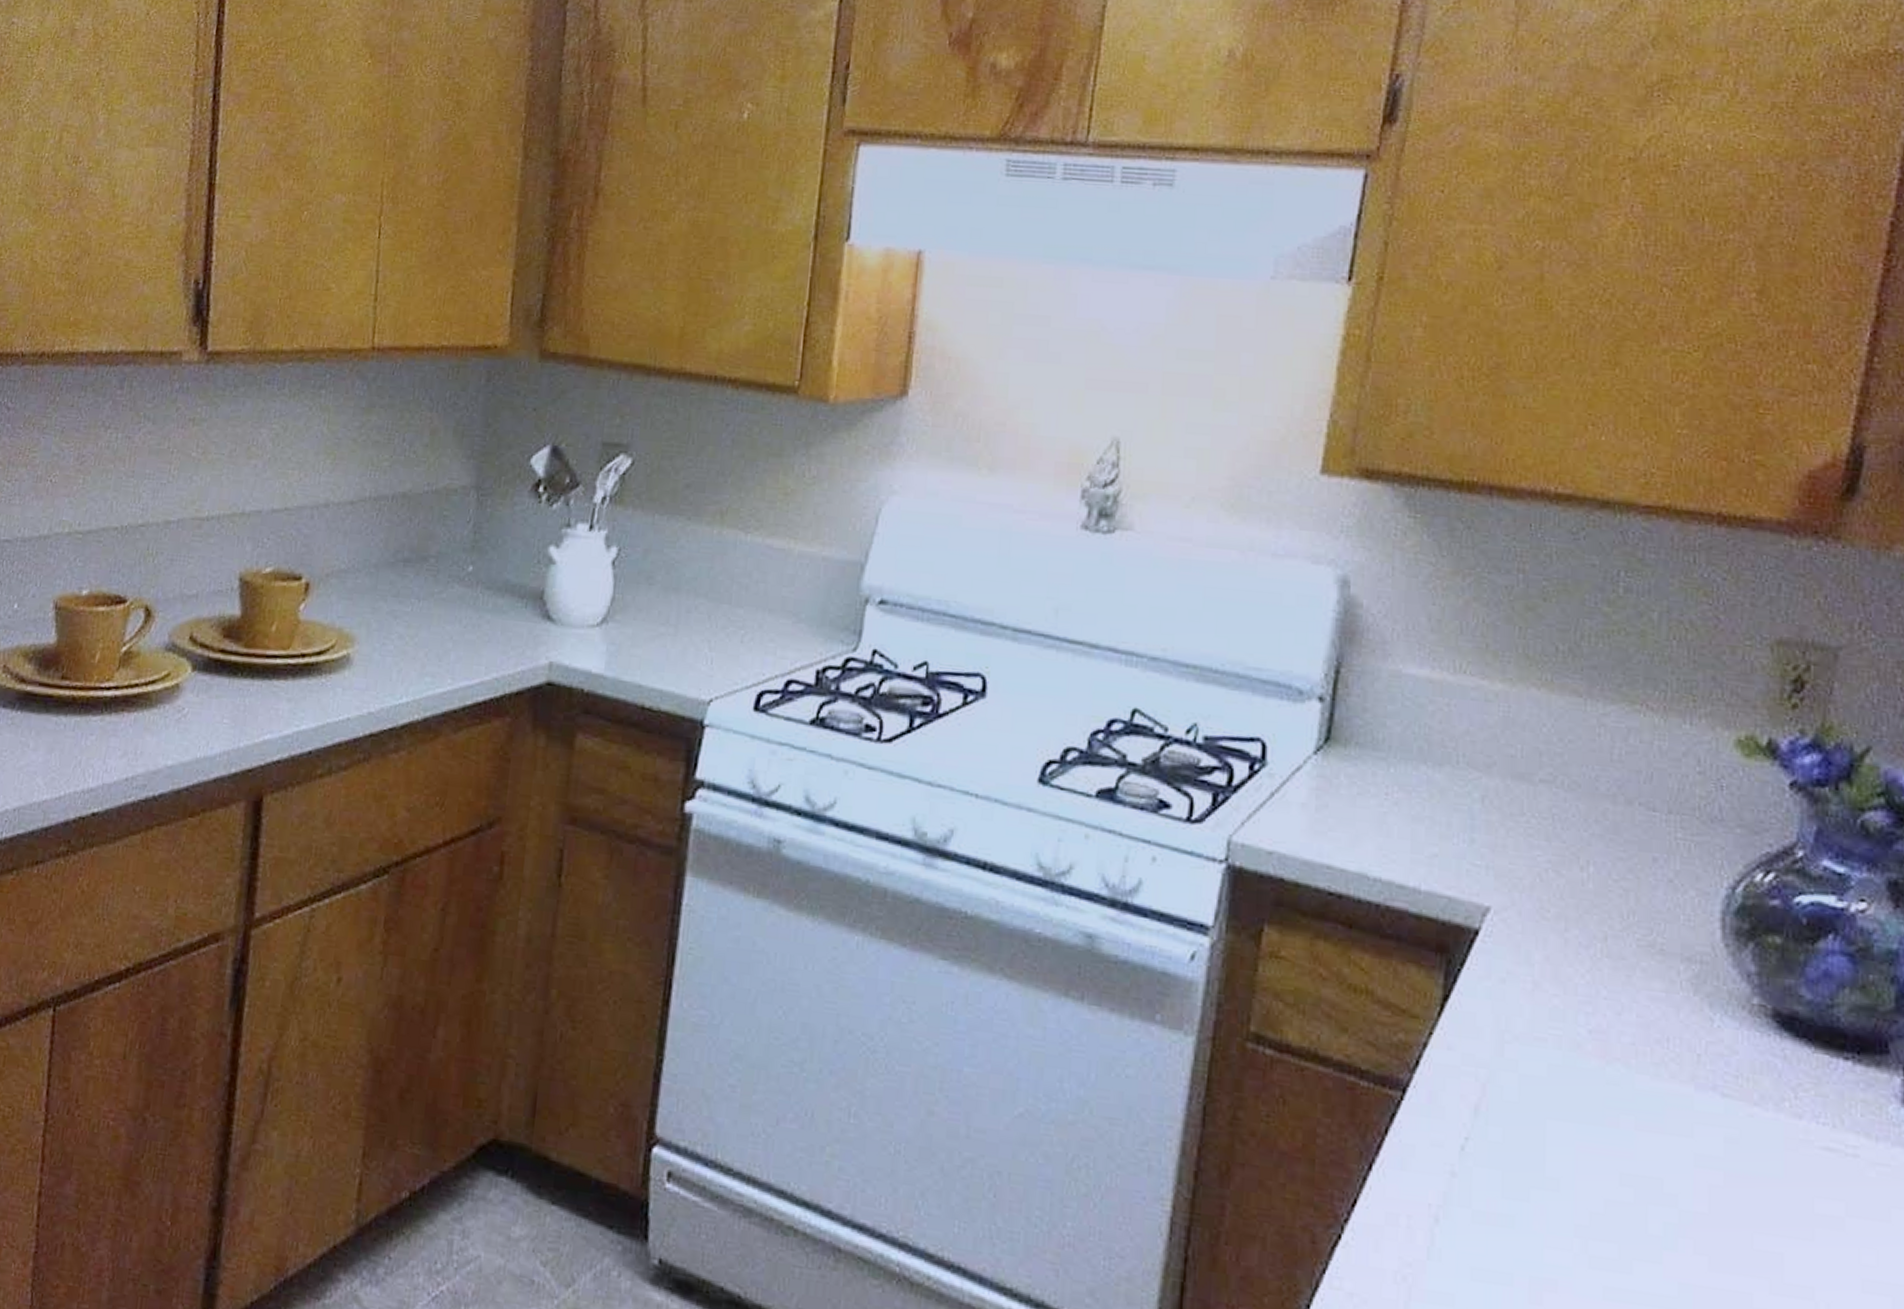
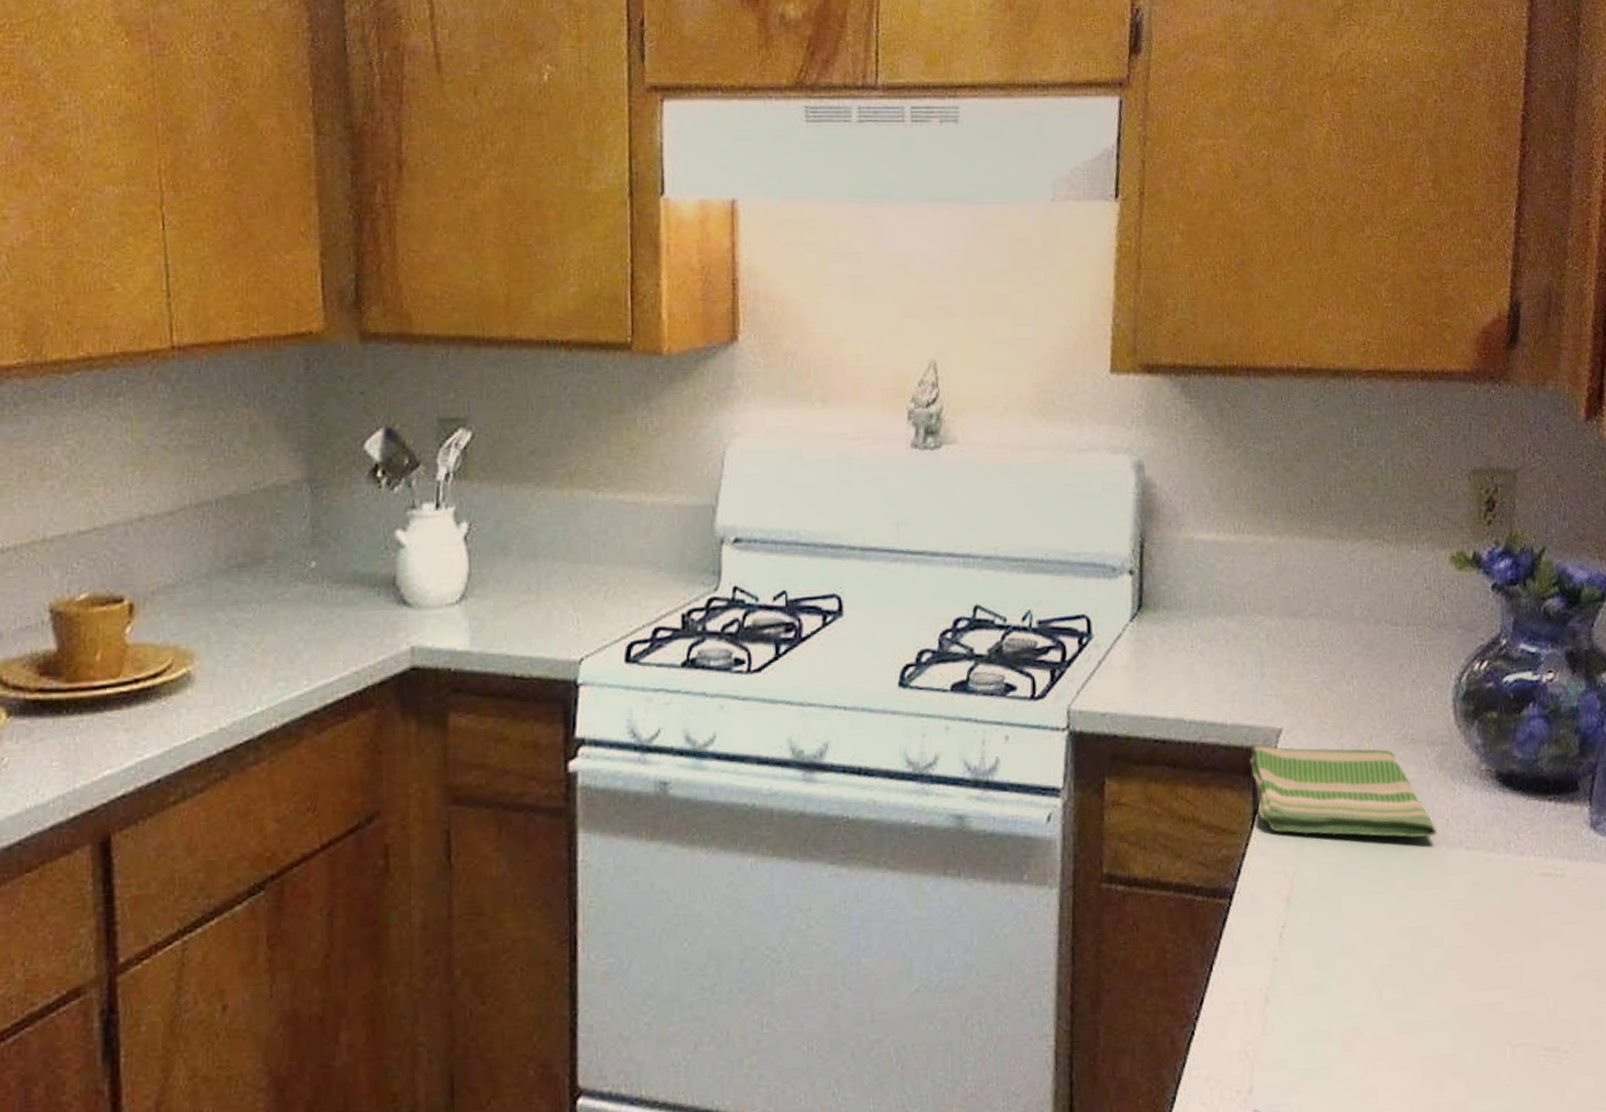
dish towel: none [1444,921,1683,1072] -> present [1249,746,1437,838]

